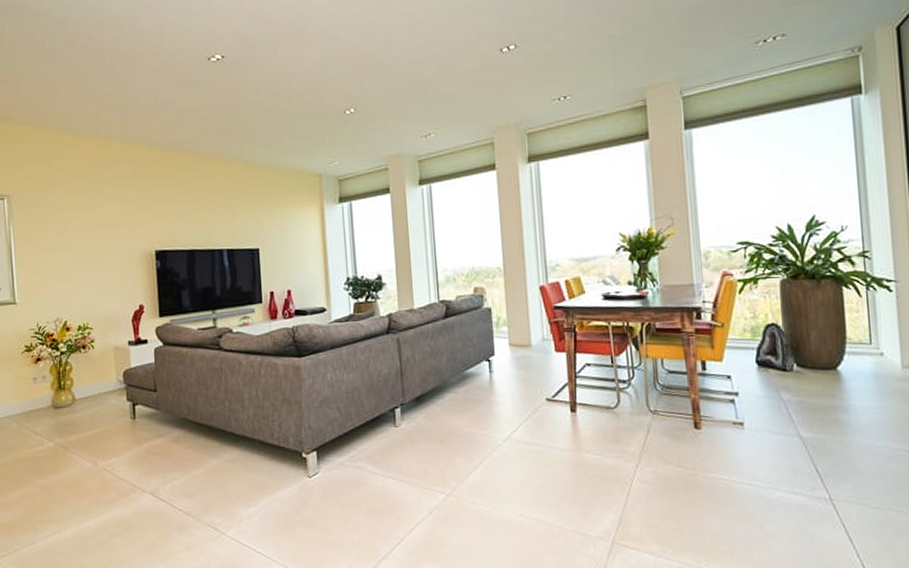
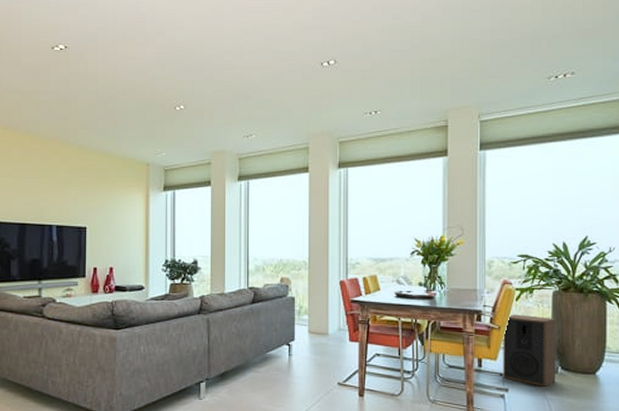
speaker: none [728,308,792,387] -> present [503,314,556,387]

